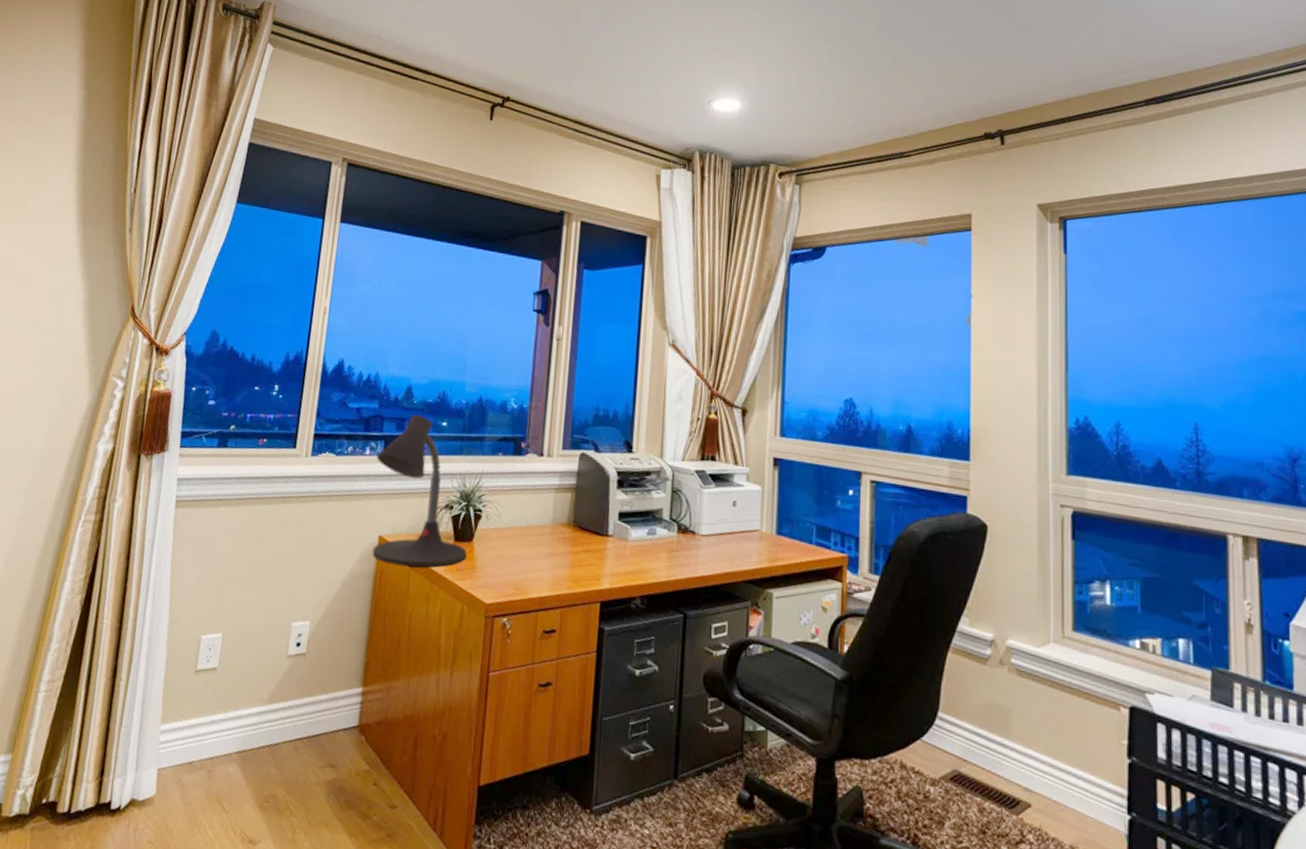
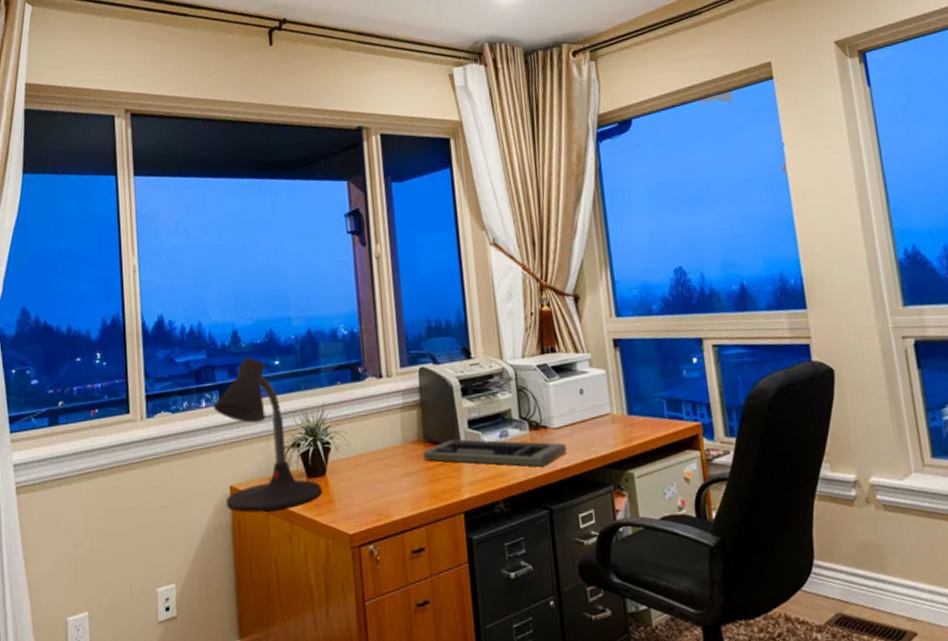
computer keyboard: none [569,528,711,571] -> present [423,439,567,467]

